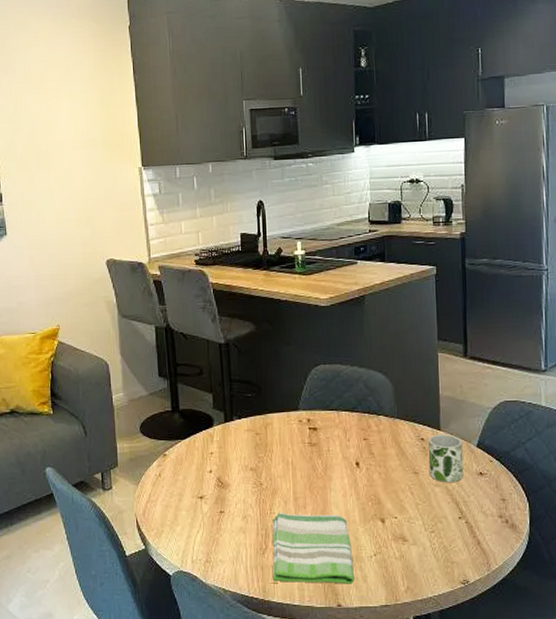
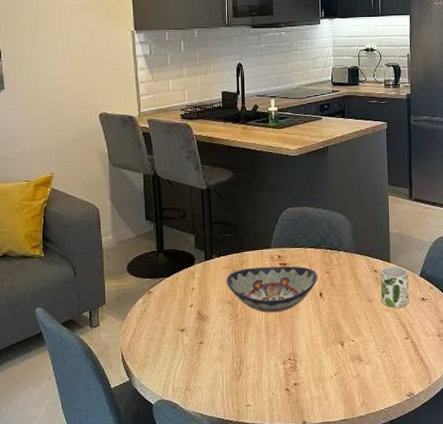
decorative bowl: none [249,430,354,483] -> present [227,266,318,313]
dish towel: present [272,512,354,584] -> none [245,340,317,405]

